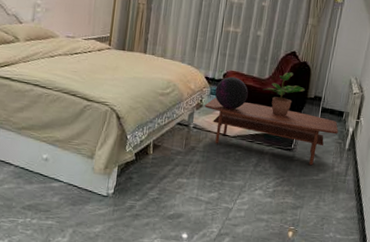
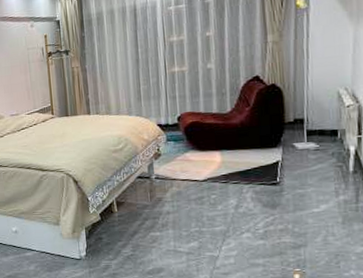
coffee table: present [204,98,339,166] -> none [163,140,335,198]
decorative sphere: present [215,76,248,109] -> none [171,118,211,153]
potted plant: present [262,72,306,116] -> none [226,99,281,149]

